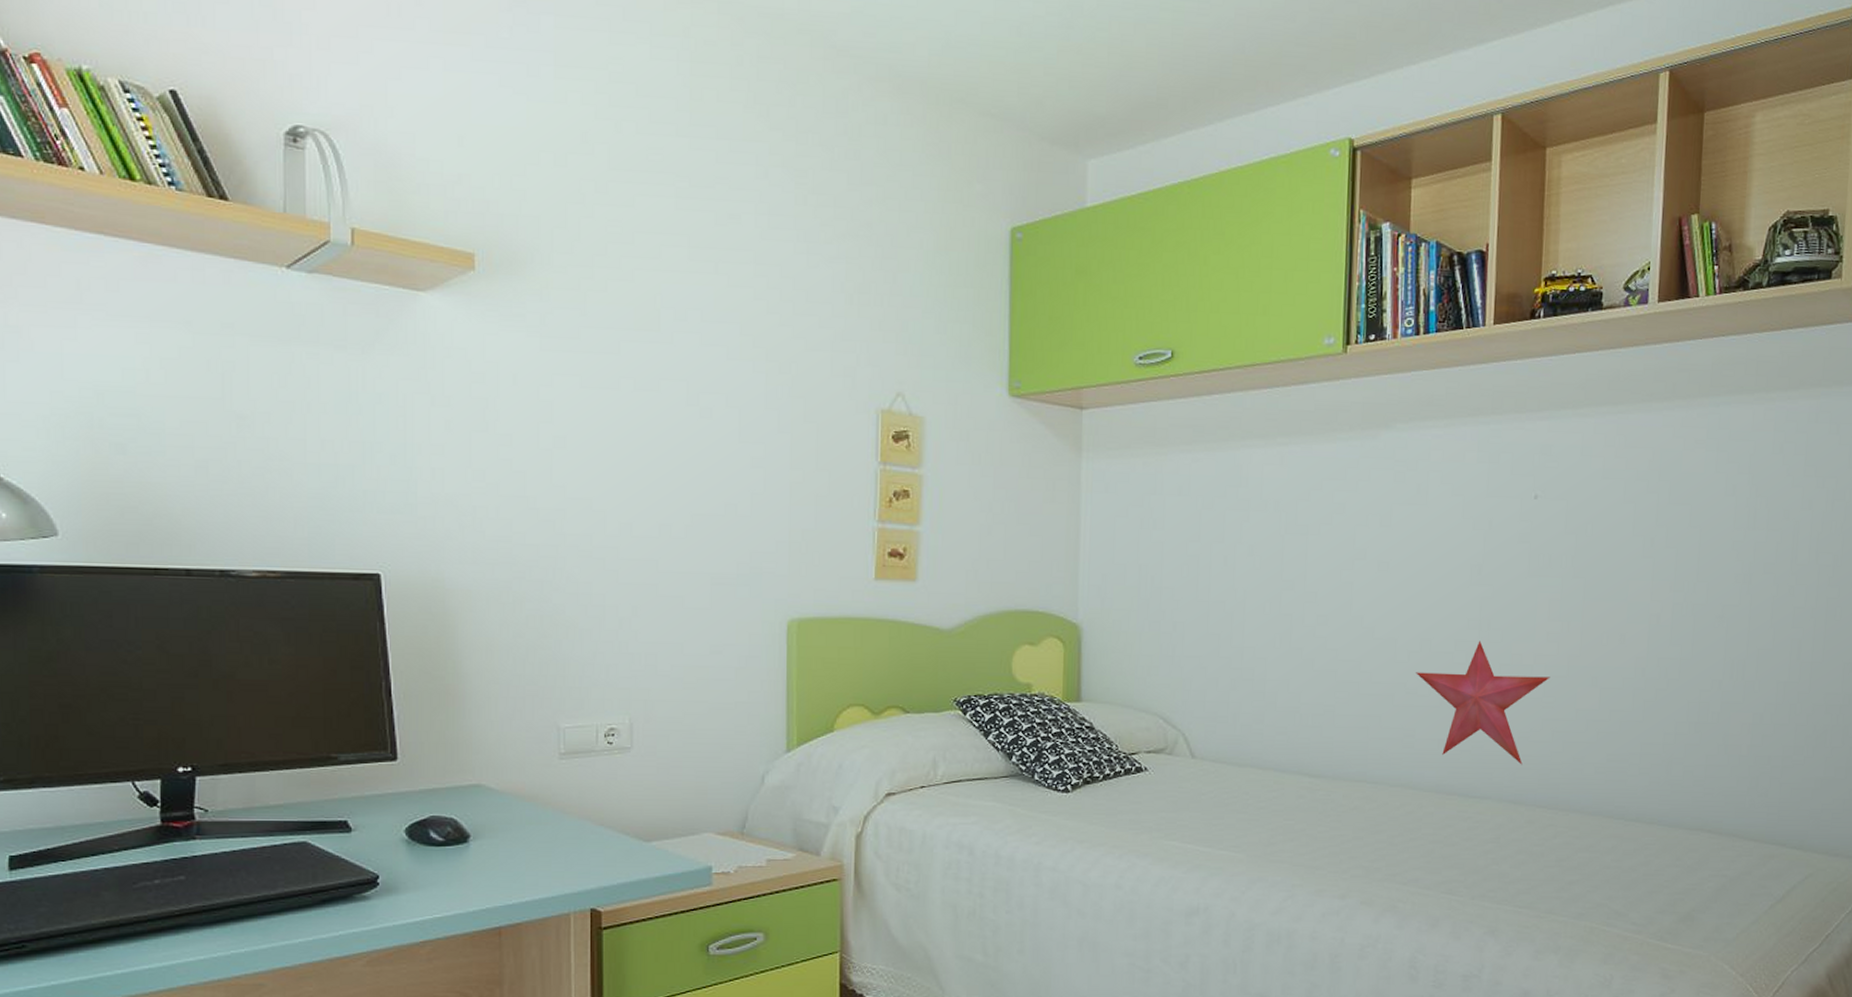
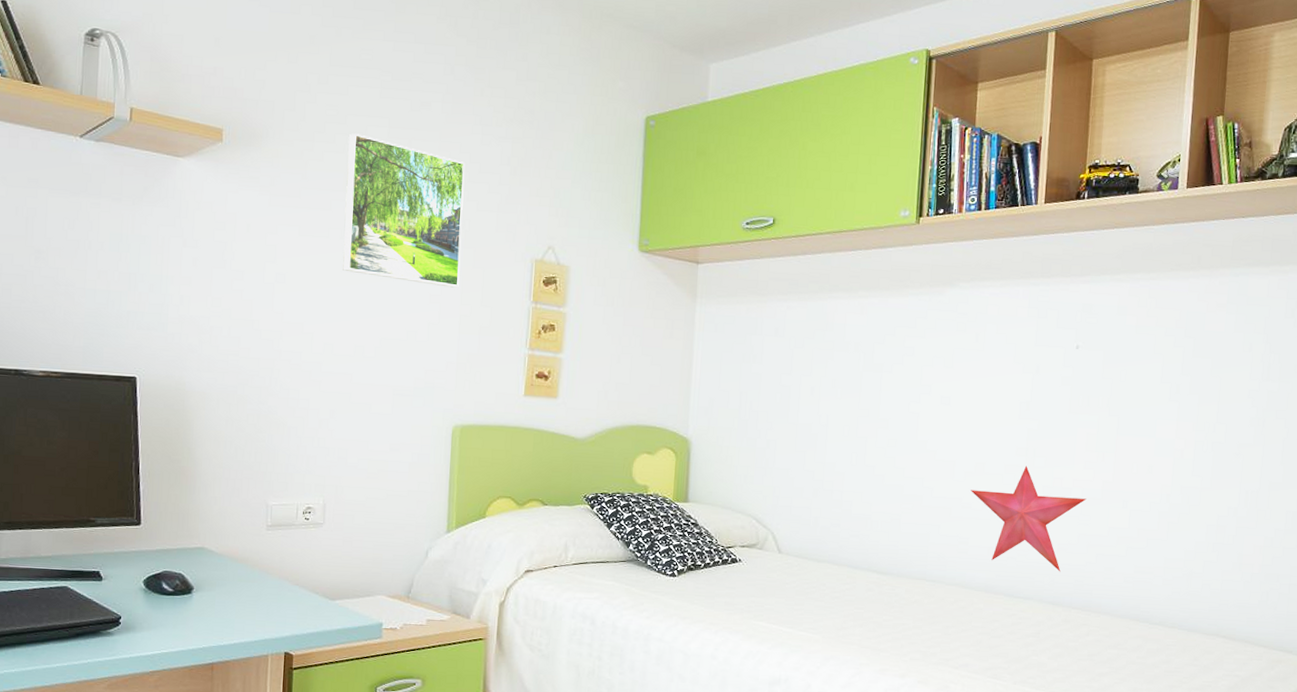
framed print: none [637,256,788,448] -> present [343,133,465,288]

